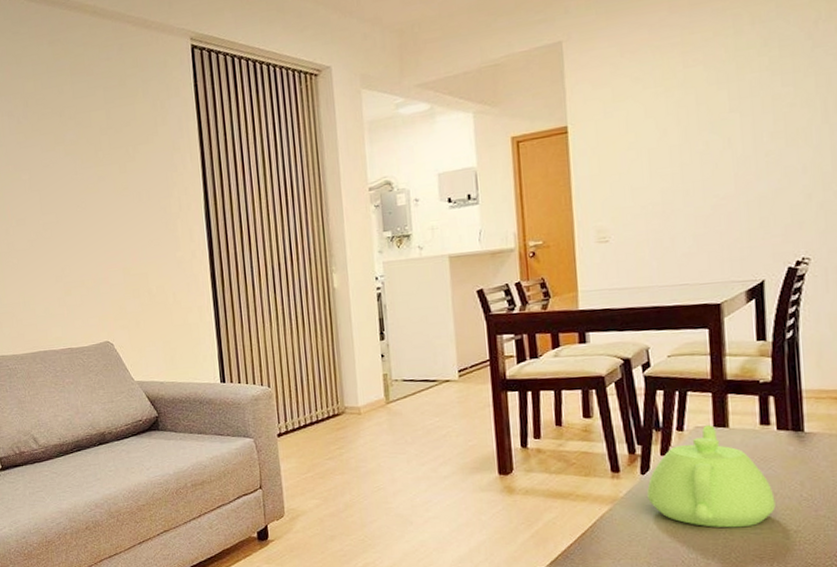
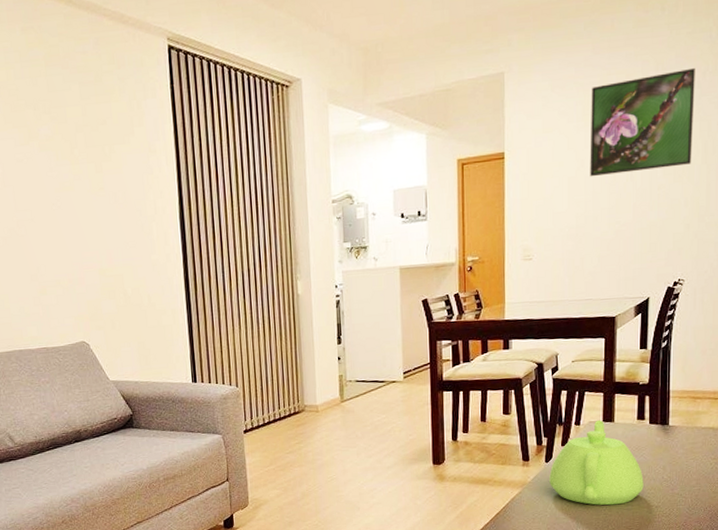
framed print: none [670,17,808,147] -> present [590,67,695,177]

